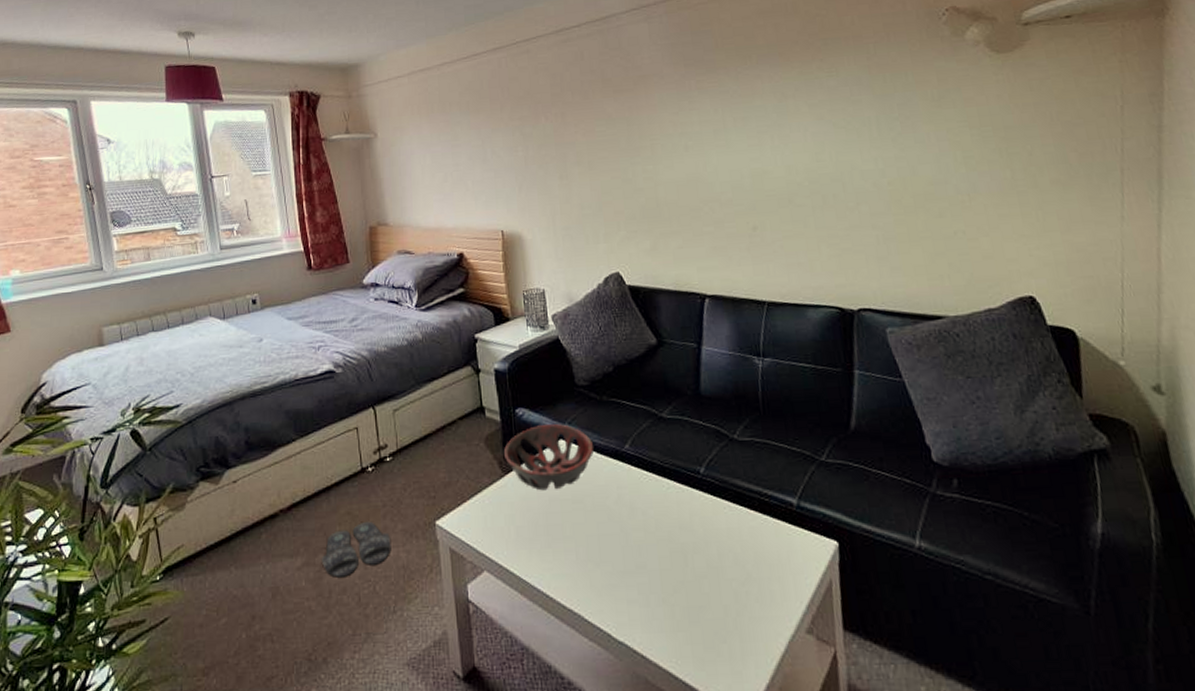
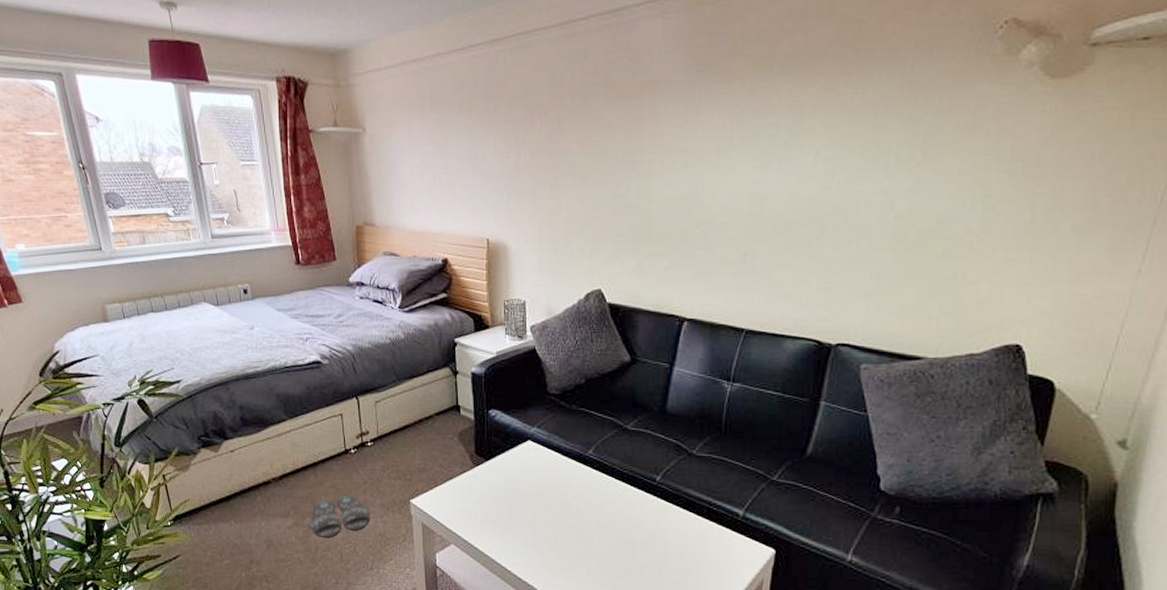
decorative bowl: present [503,424,595,491] -> none [475,426,560,484]

